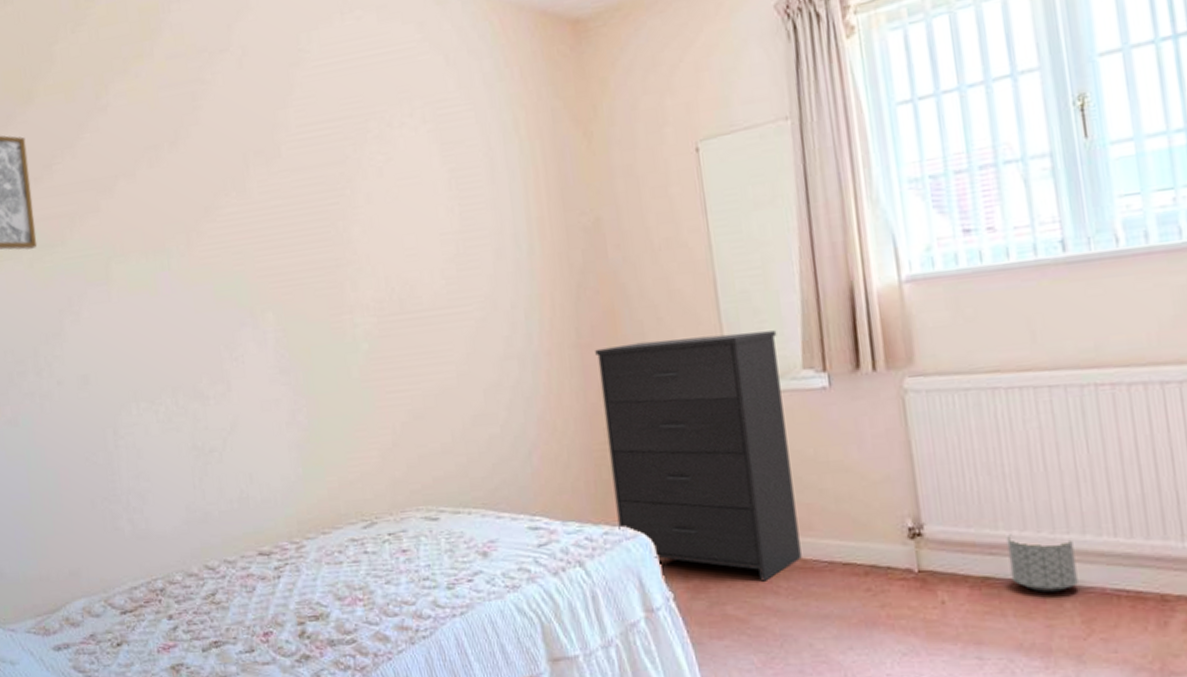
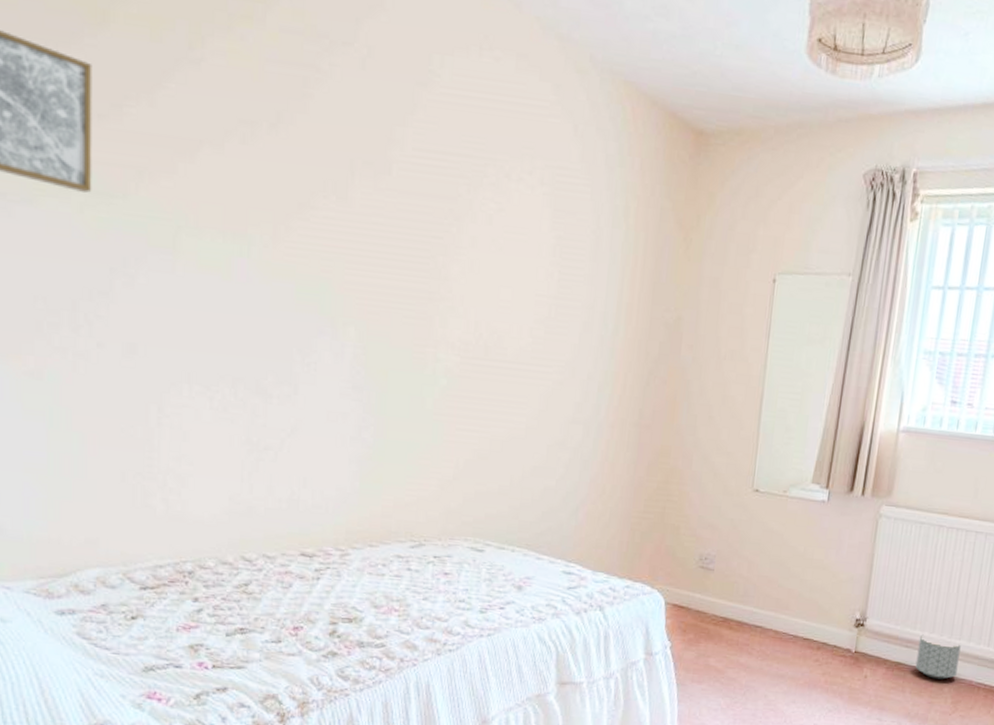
dresser: present [595,330,802,582] -> none [639,431,800,644]

